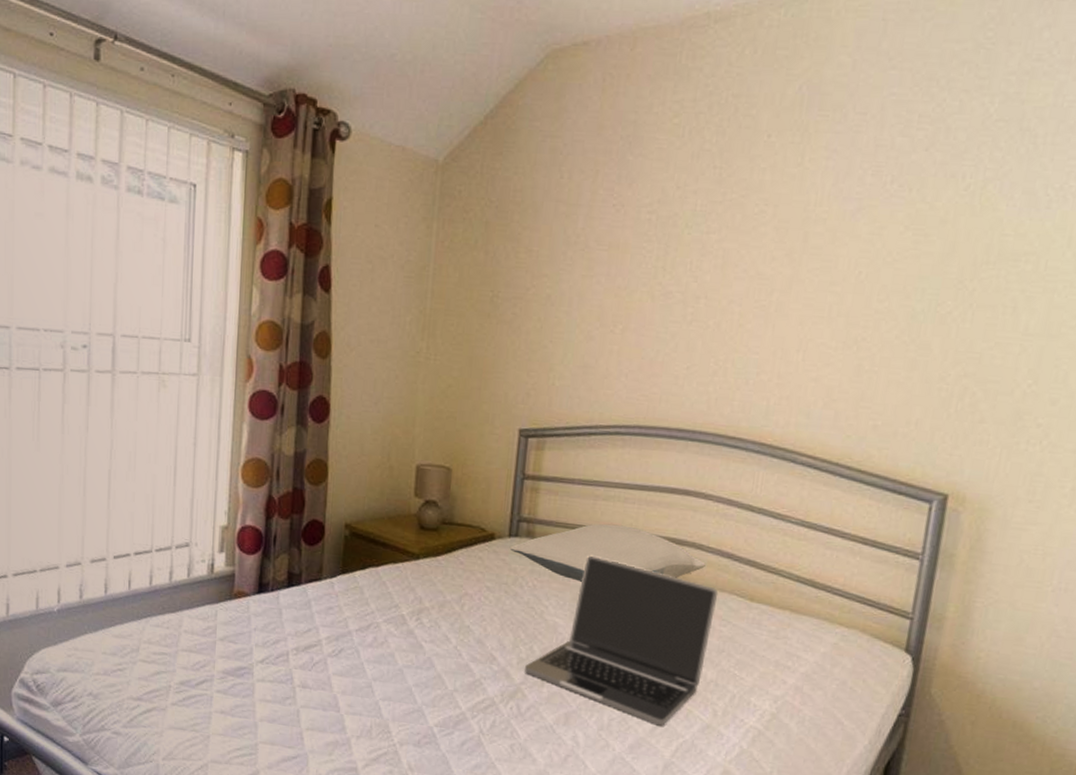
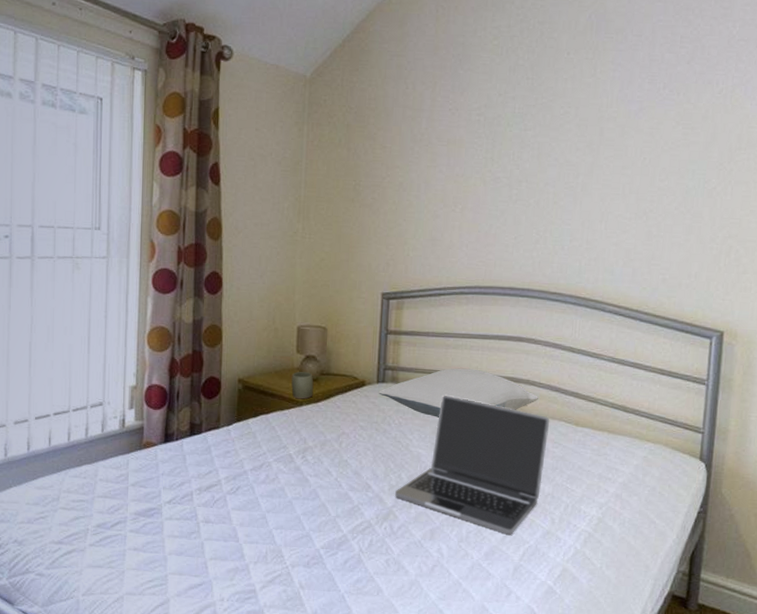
mug: none [407,518,434,552] -> present [291,371,314,399]

